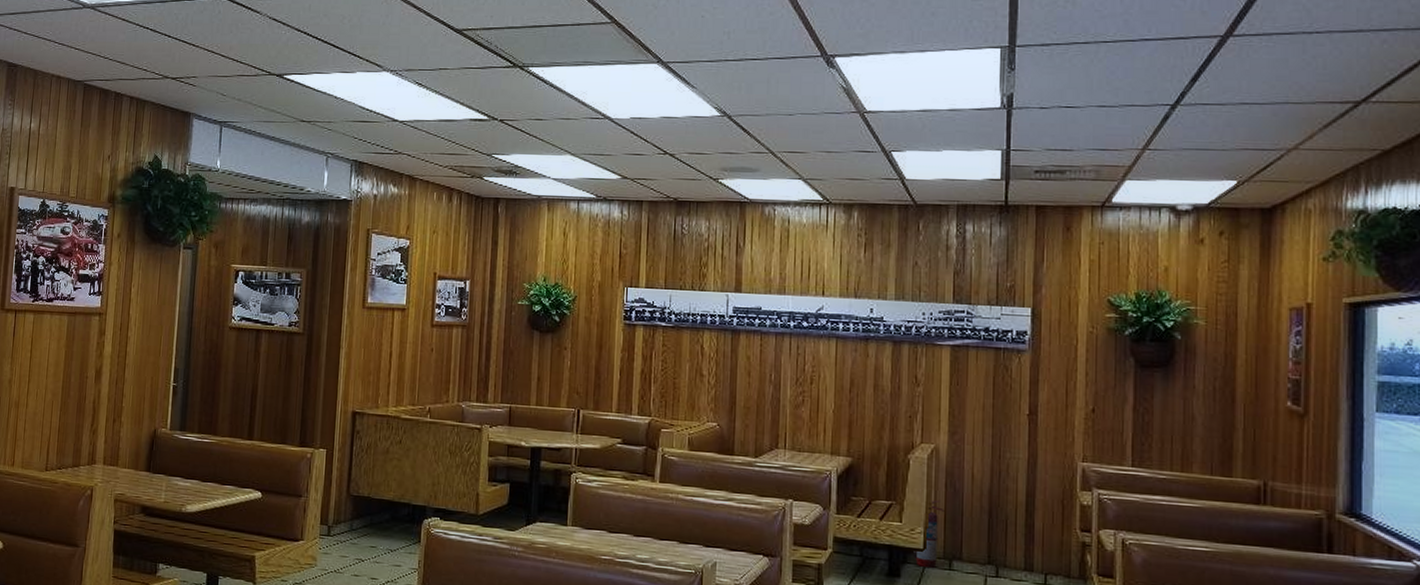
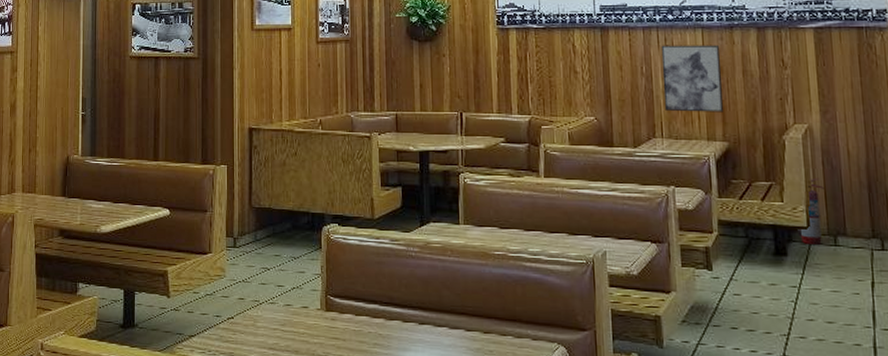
wall art: none [790,353,852,427] -> present [661,44,723,112]

